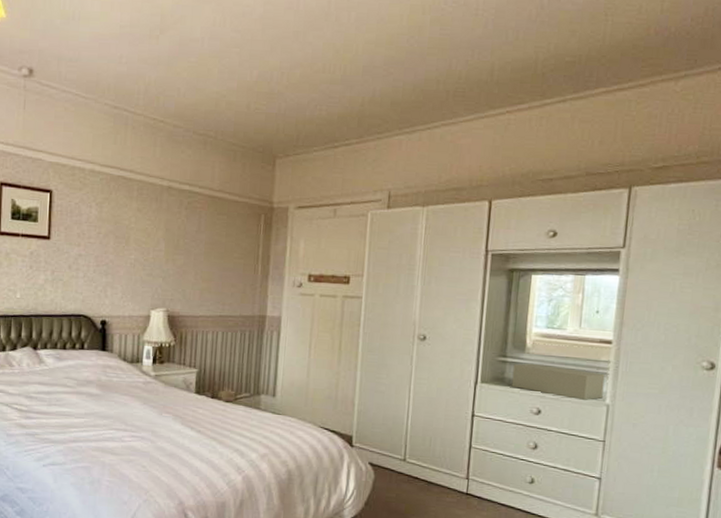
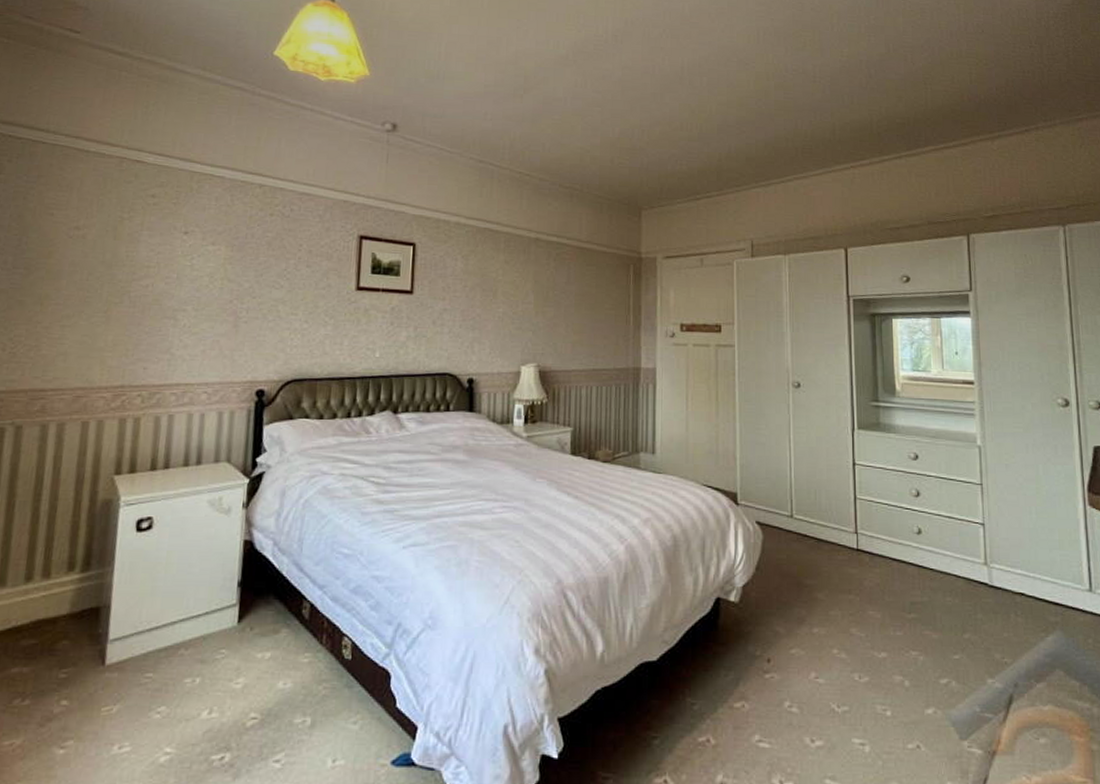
decorative box: present [511,363,605,400] -> none [886,407,973,442]

